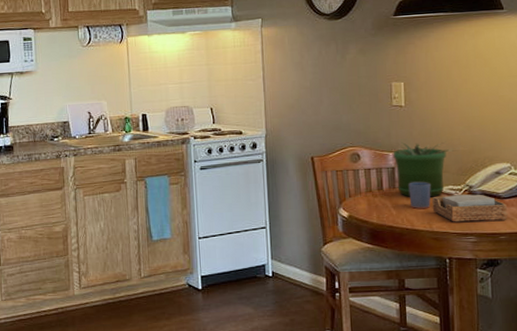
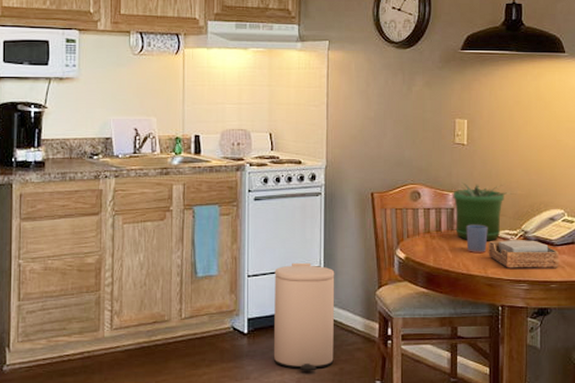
pedal bin: none [223,224,284,322] -> present [273,262,335,371]

